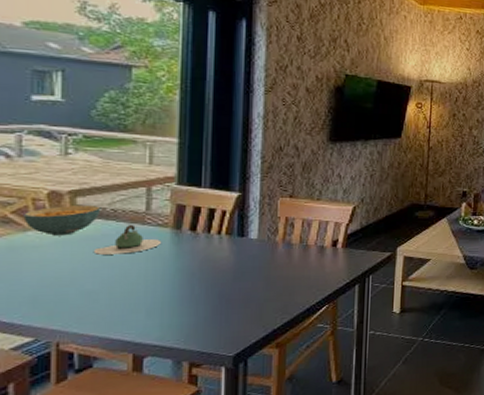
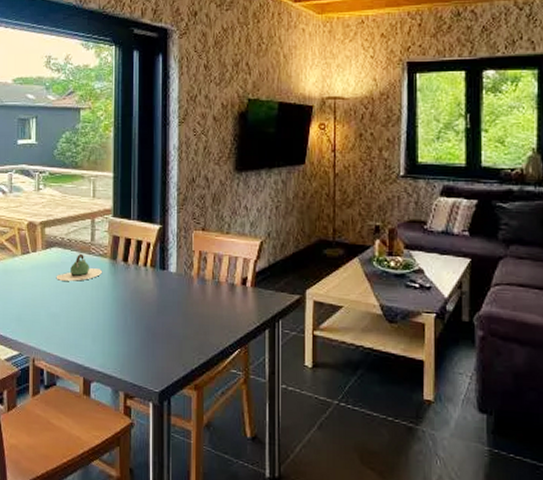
cereal bowl: present [23,206,101,236] -> none [13,235,61,262]

